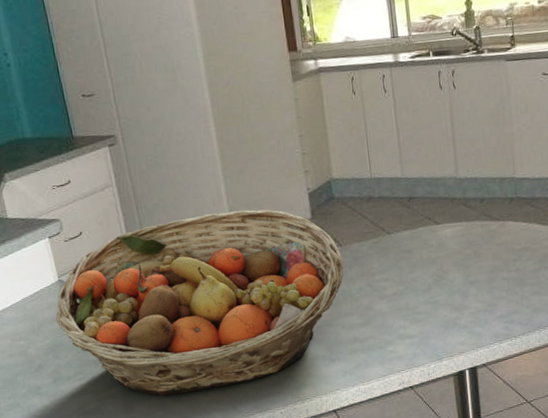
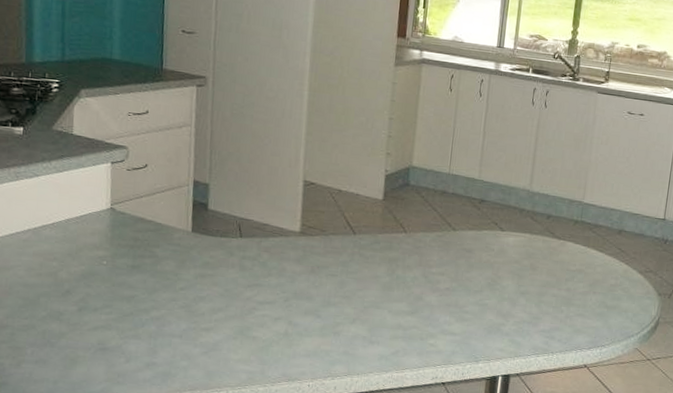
fruit basket: present [56,209,344,396] -> none [98,173,405,348]

